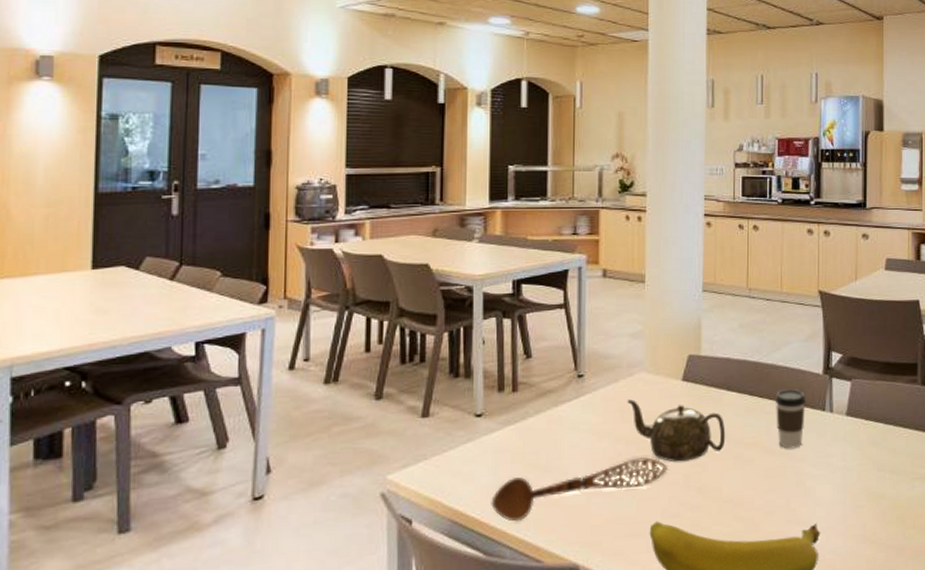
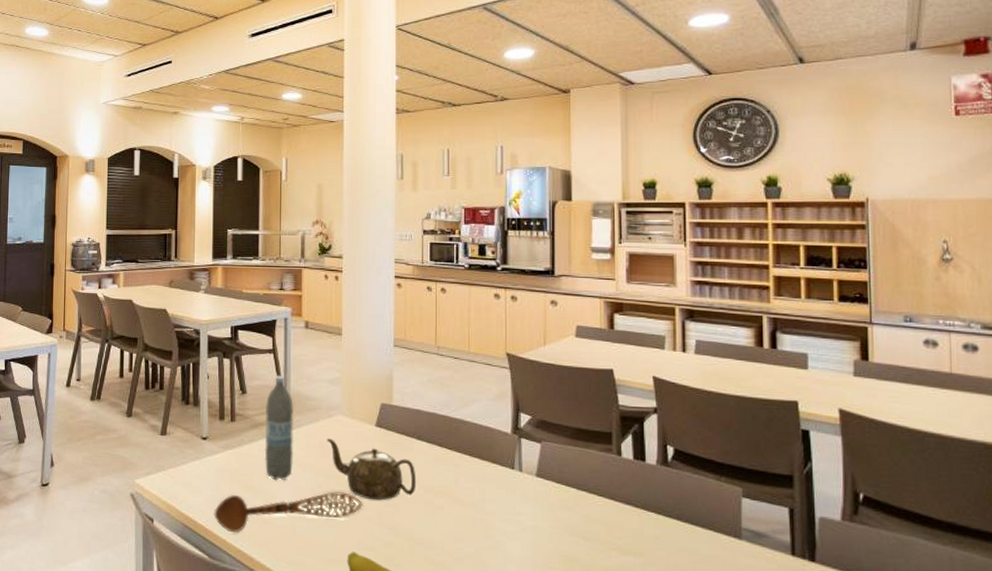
water bottle: none [553,333,590,455] -> present [264,375,295,481]
coffee cup: present [775,389,805,449] -> none [463,444,494,502]

